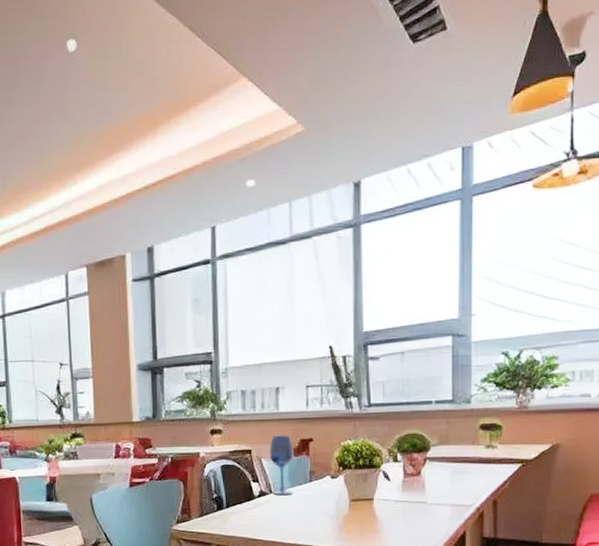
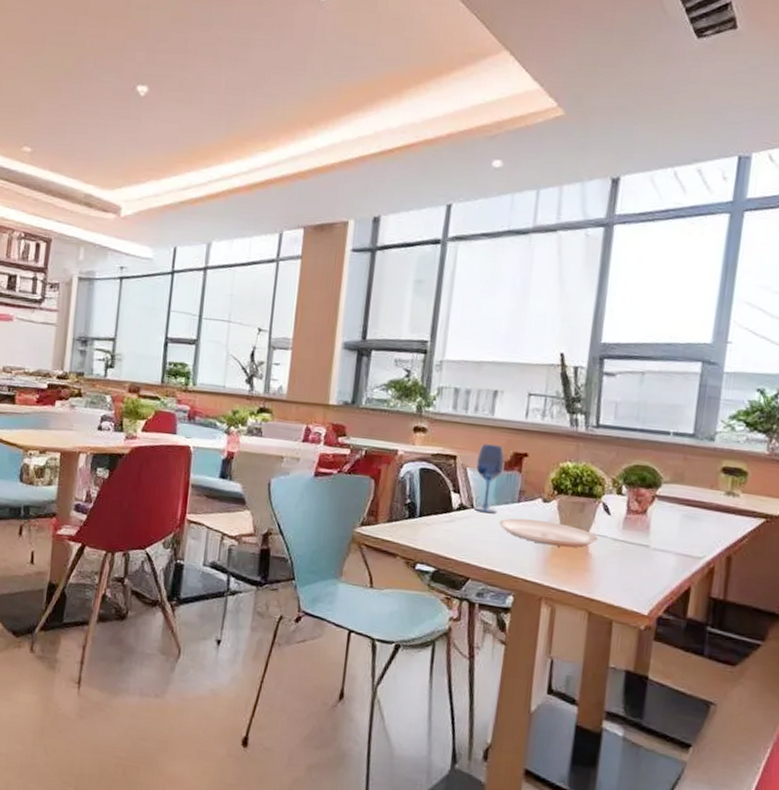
plate: none [296,494,382,515] -> present [499,518,598,548]

